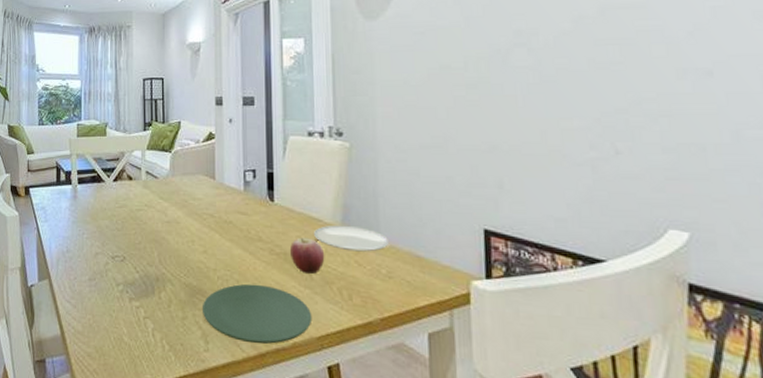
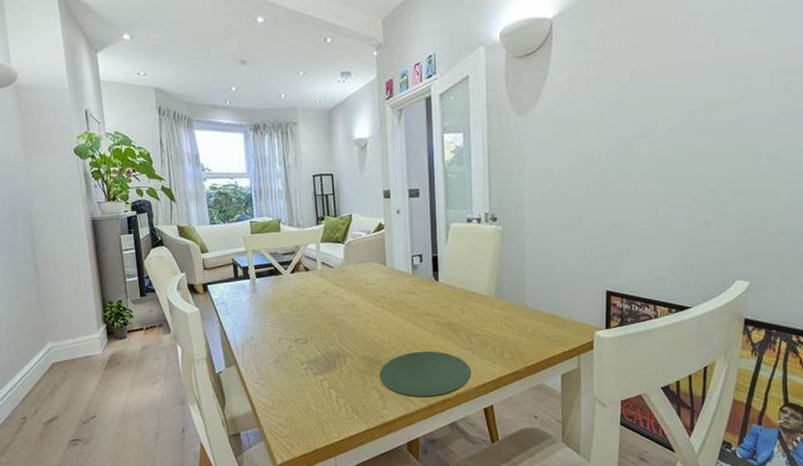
apple: present [289,237,325,274] -> none [452,309,482,338]
plate: present [314,225,390,252] -> none [473,296,534,317]

